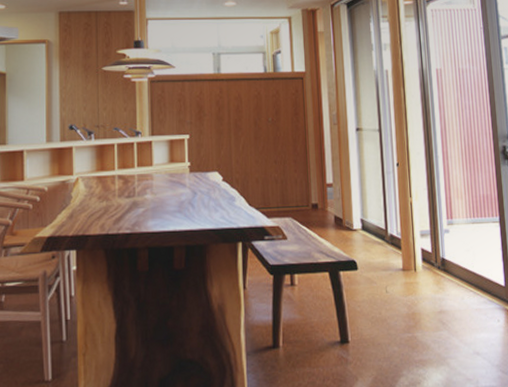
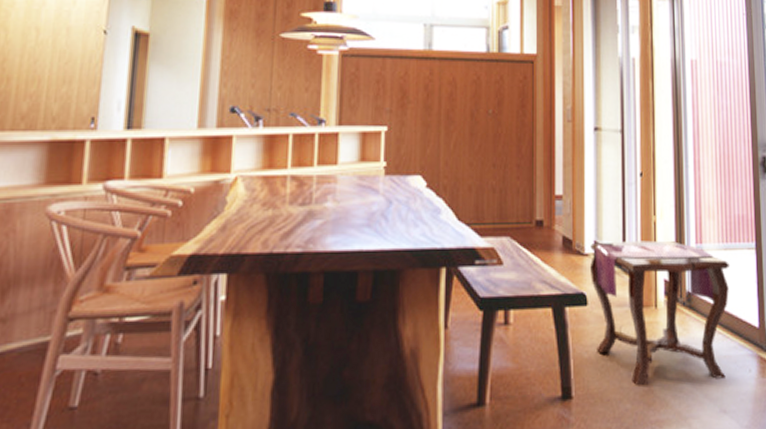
side table: none [358,217,478,333] -> present [589,240,731,387]

